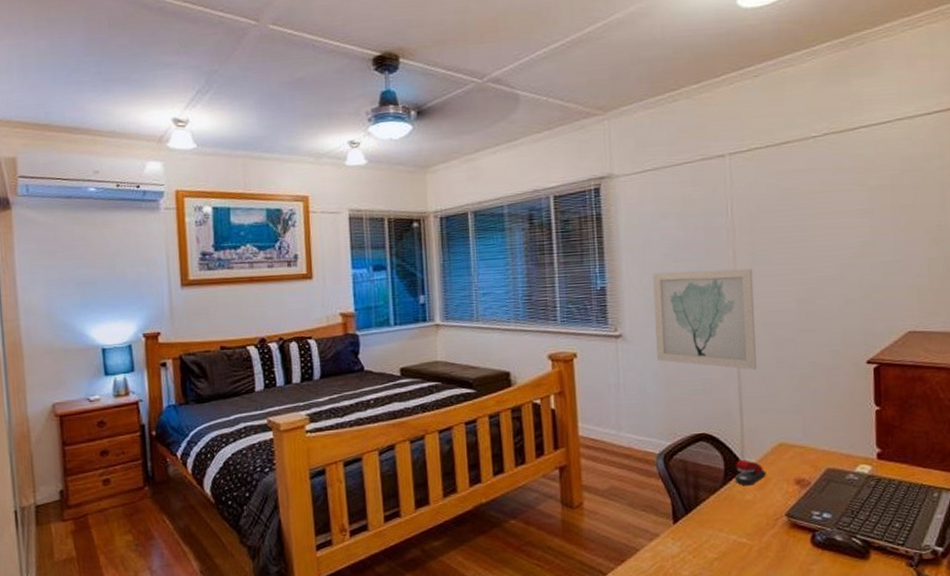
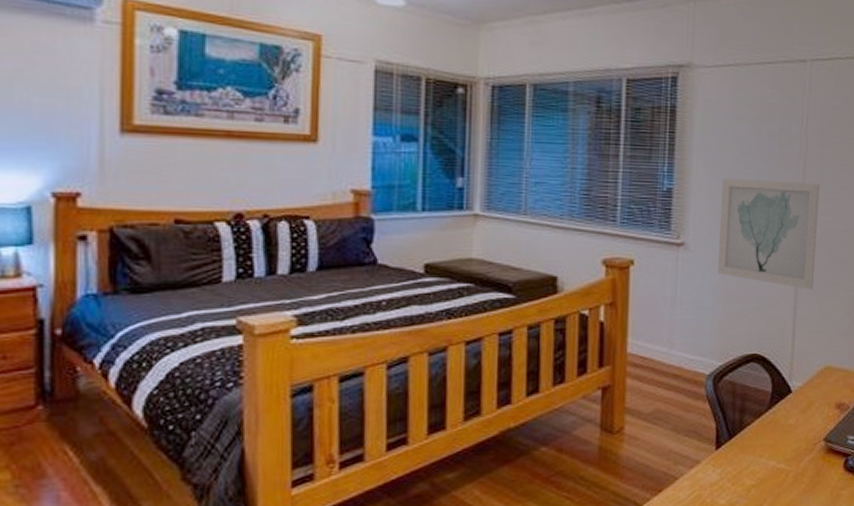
stapler: present [735,459,766,486] -> none [781,381,810,410]

